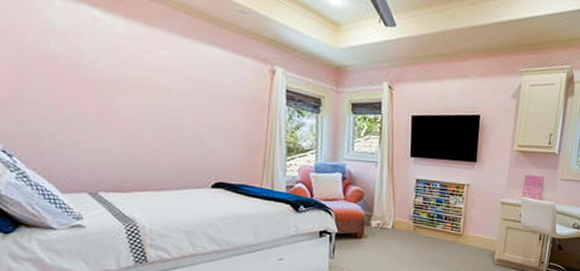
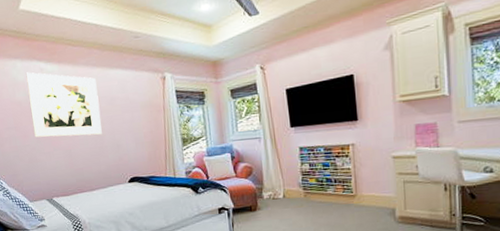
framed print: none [69,17,182,123] -> present [26,72,102,138]

